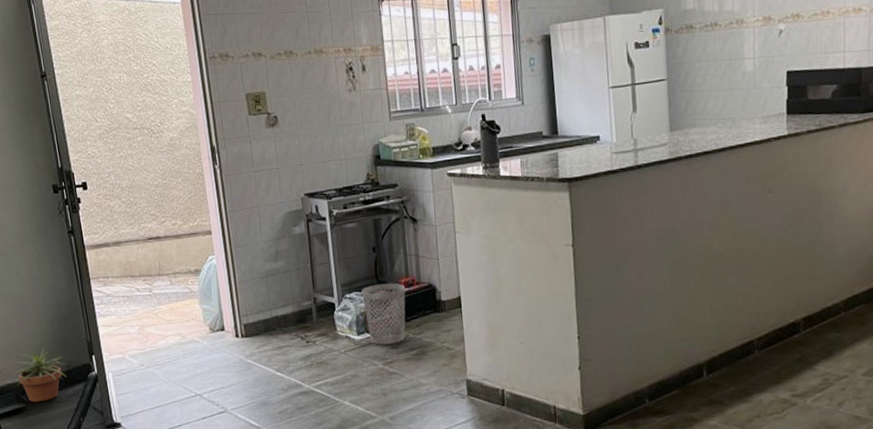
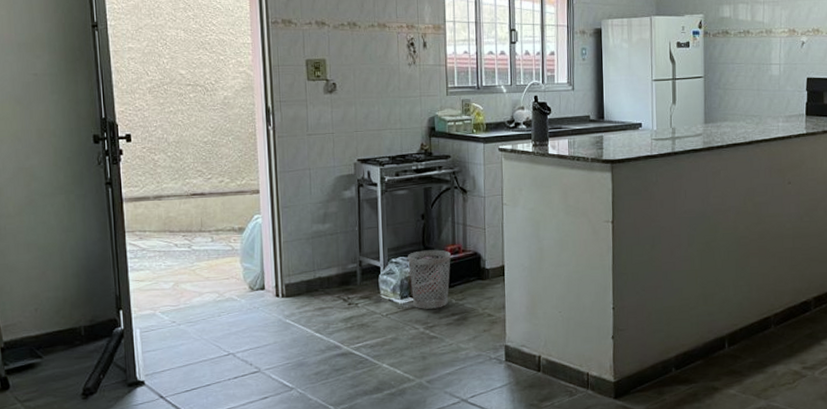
potted plant: present [15,346,66,403] -> none [31,298,89,358]

